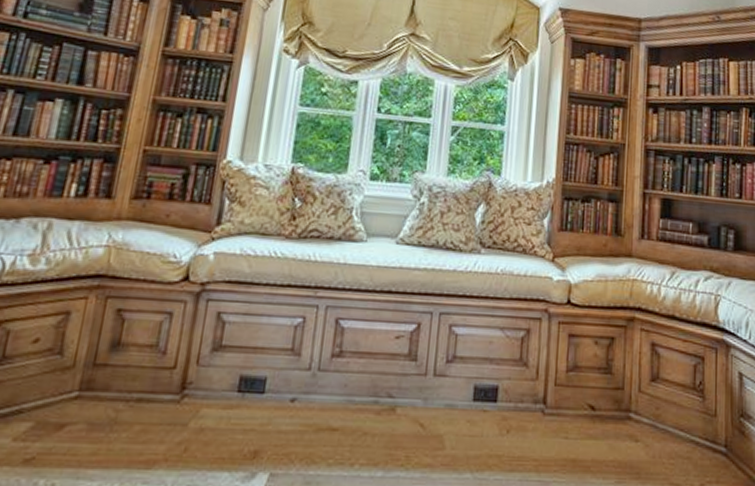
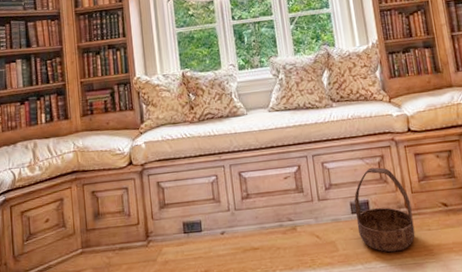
basket: none [476,342,551,462] -> present [354,167,415,253]

